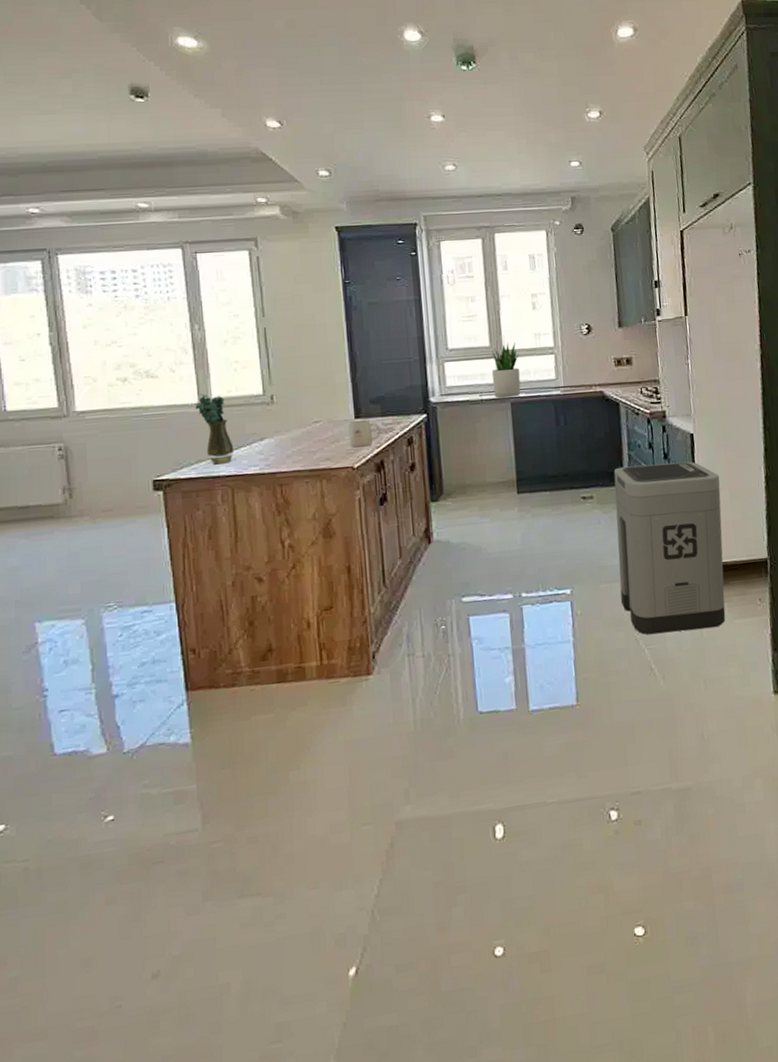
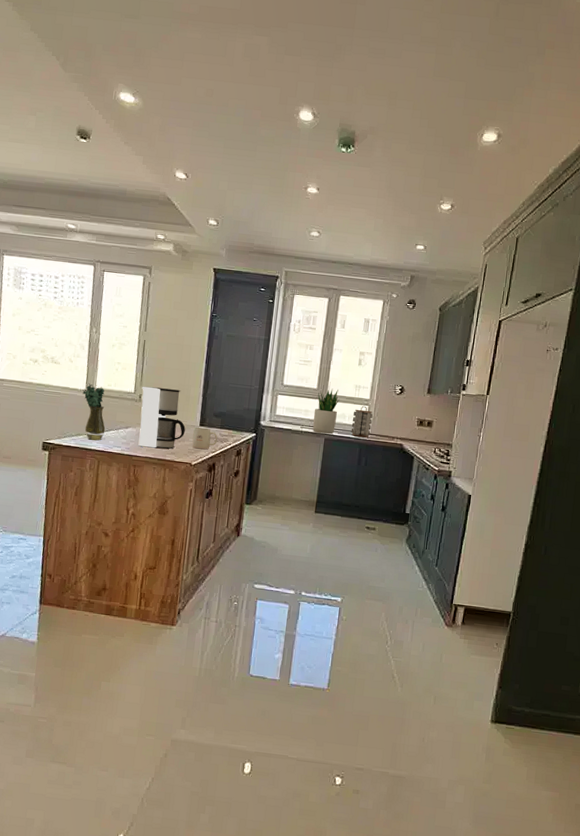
coffee maker: none [272,380,338,460] -> present [138,386,186,449]
spice rack: none [538,355,564,394] -> present [351,405,373,438]
trash can: present [613,461,726,635] -> none [380,509,486,657]

